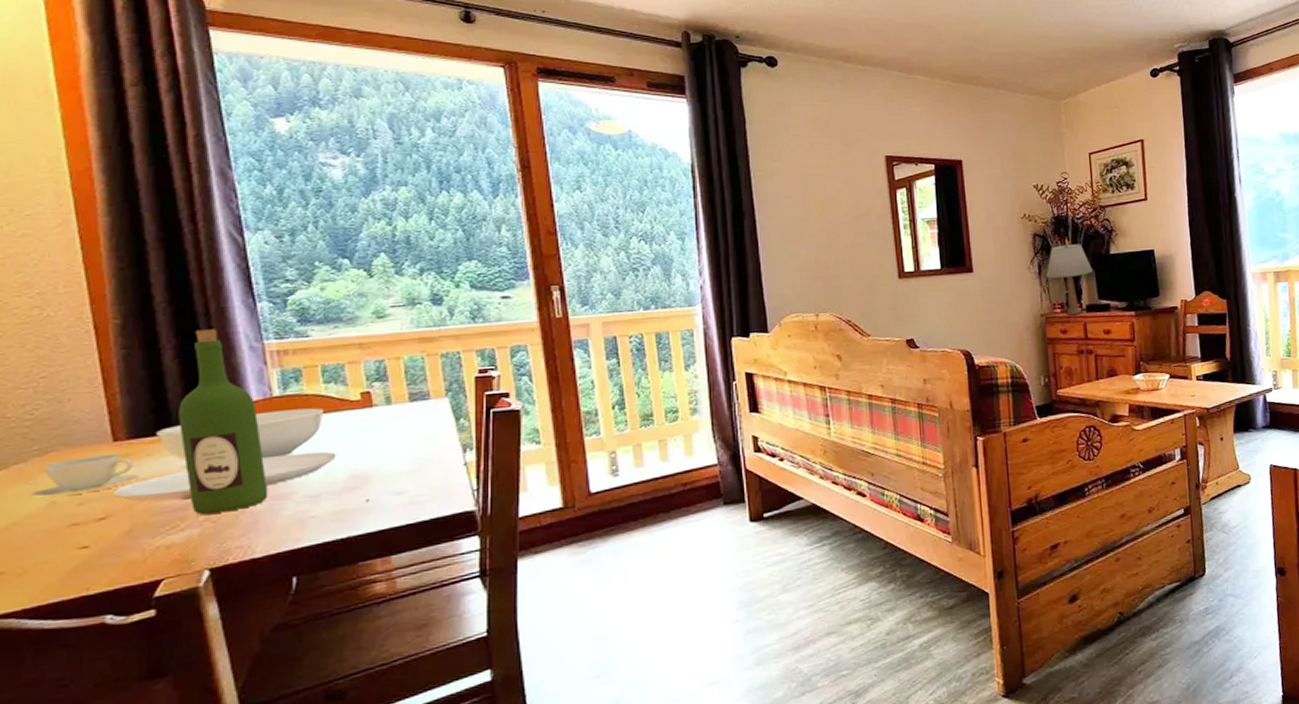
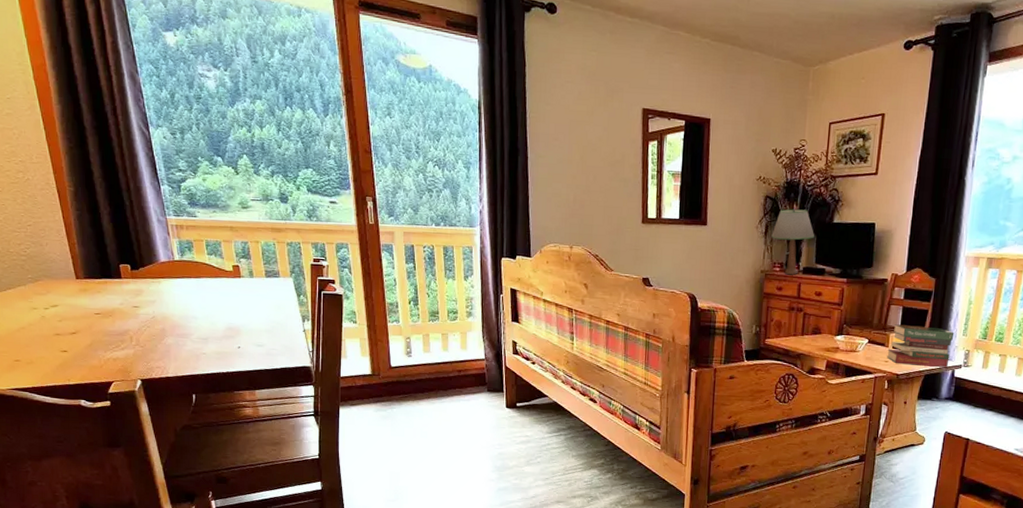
teacup: present [30,453,139,498] -> none [30,287,94,314]
plate: present [113,451,336,503] -> none [79,304,218,329]
bowl: present [155,408,323,461] -> none [101,271,208,307]
wine bottle: present [178,329,268,515] -> none [115,202,175,341]
books: none [1192,351,1258,396] -> present [887,324,955,368]

